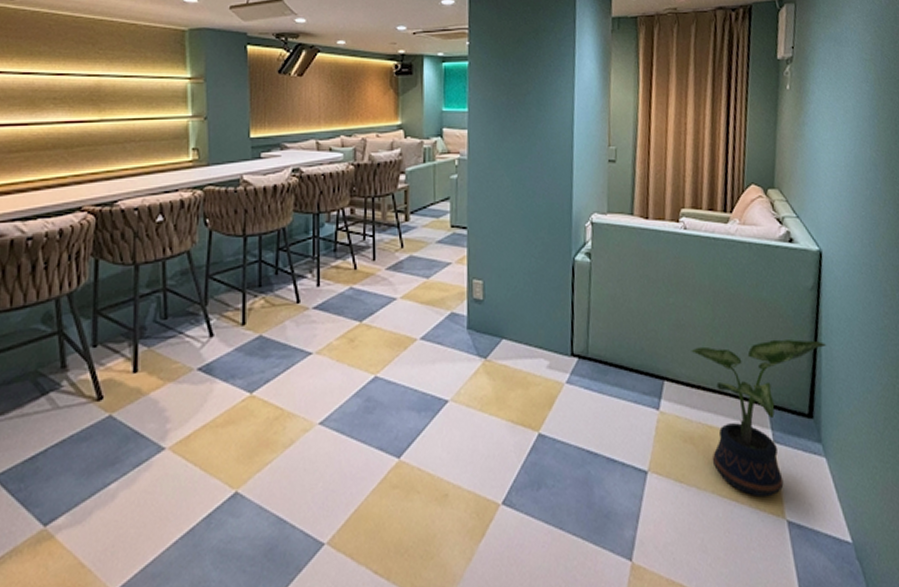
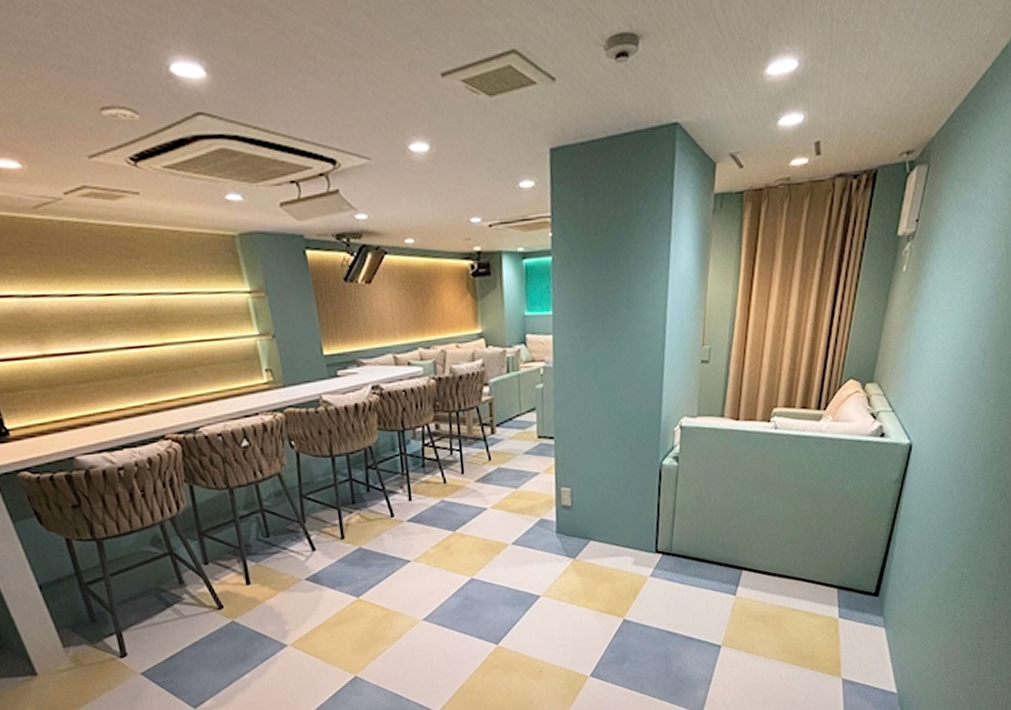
potted plant: present [691,339,826,498] -> none [770,529,901,662]

